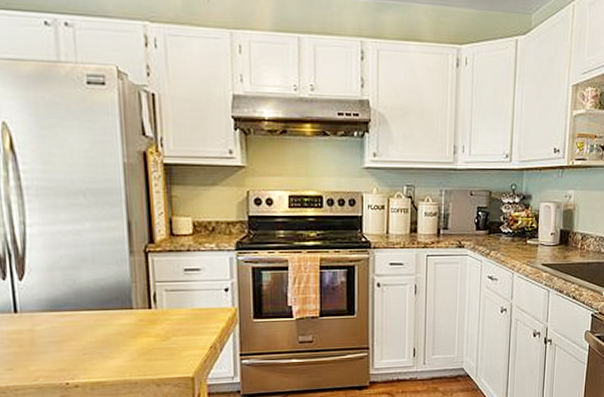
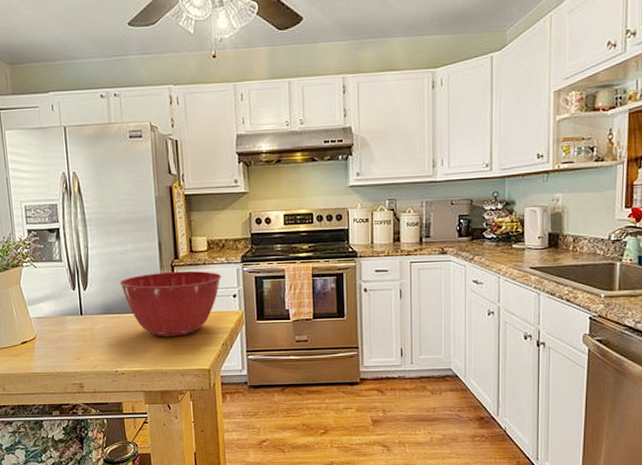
mixing bowl: none [72,258,210,340] -> present [119,270,221,337]

